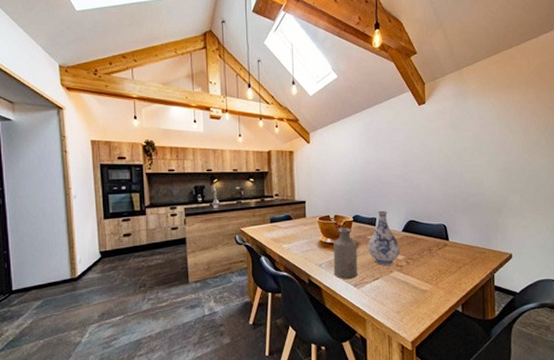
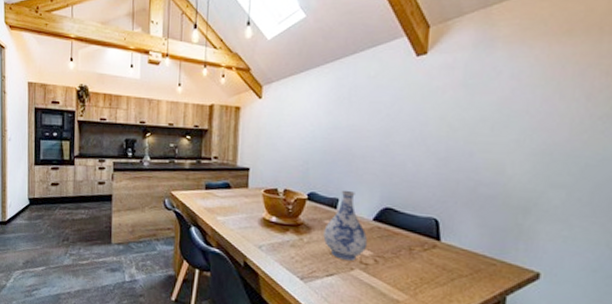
bottle: present [333,228,358,280] -> none [276,206,310,270]

